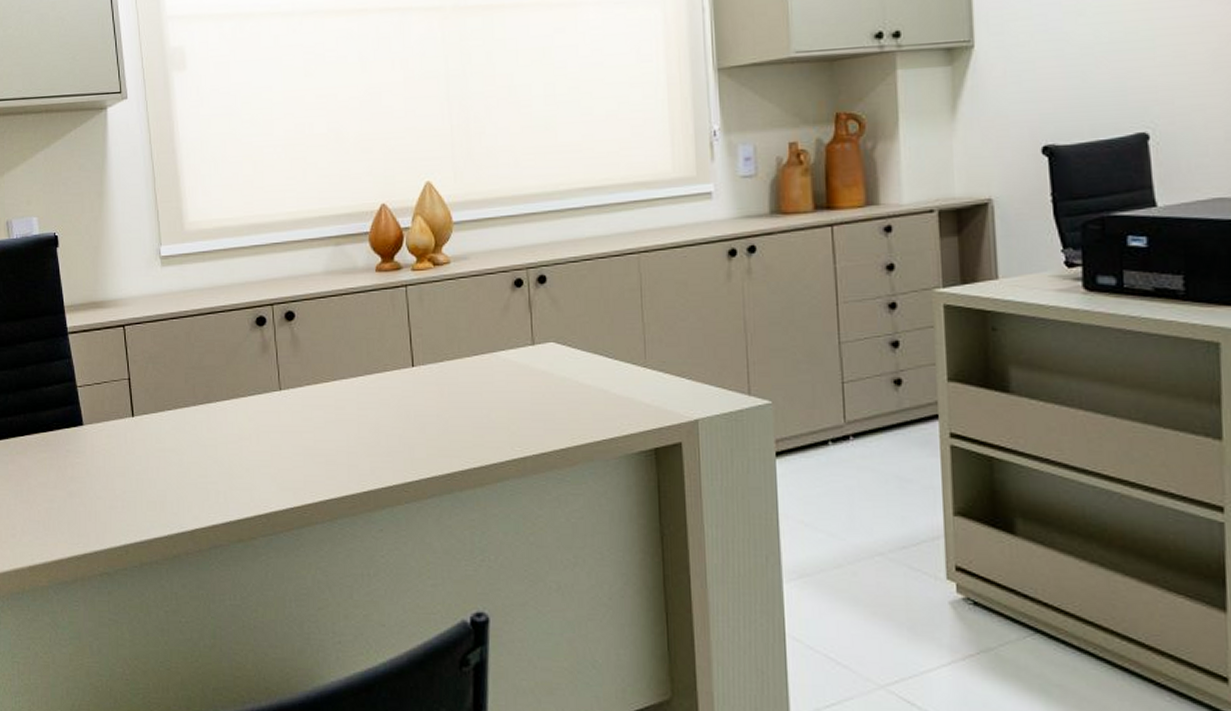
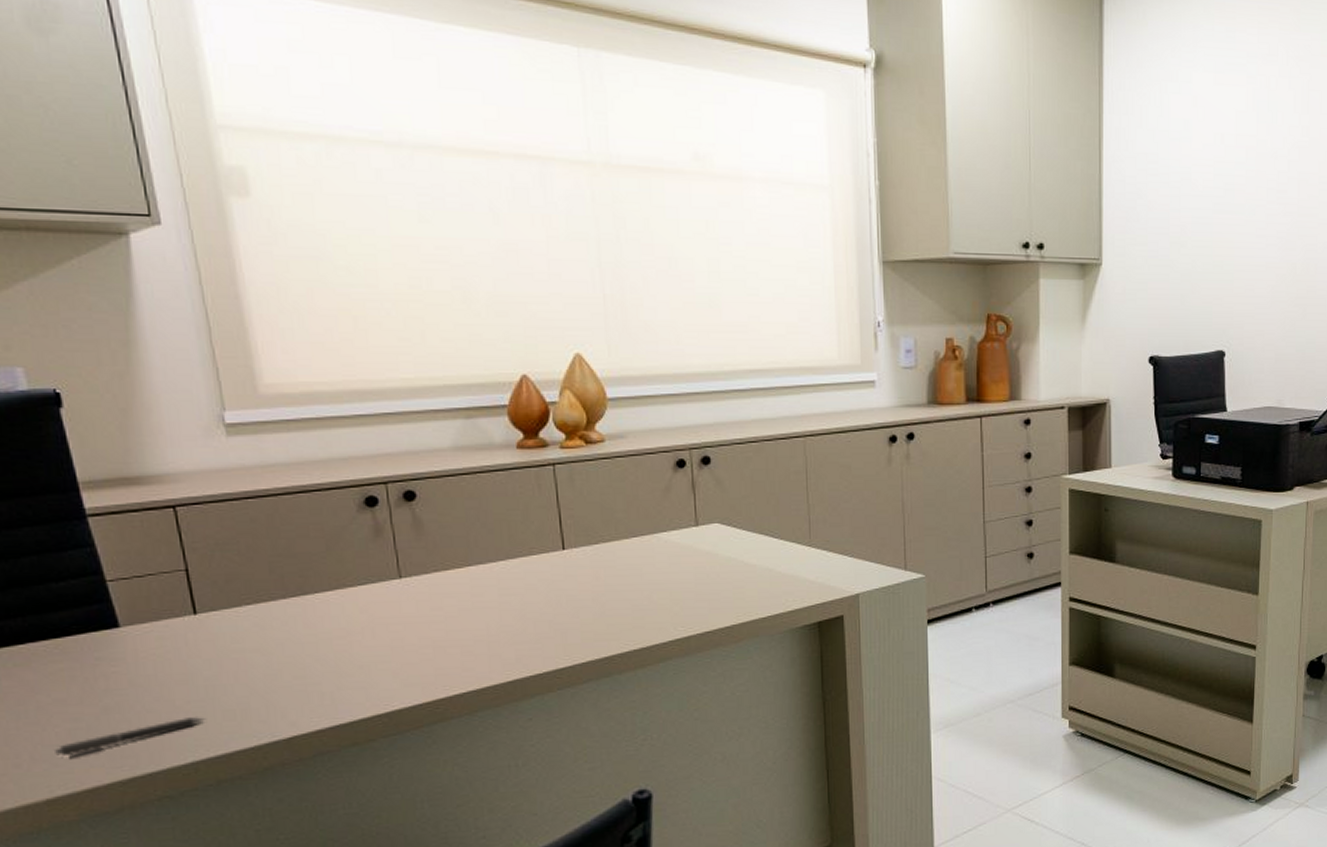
pen: none [37,505,135,533] -> present [55,717,205,758]

